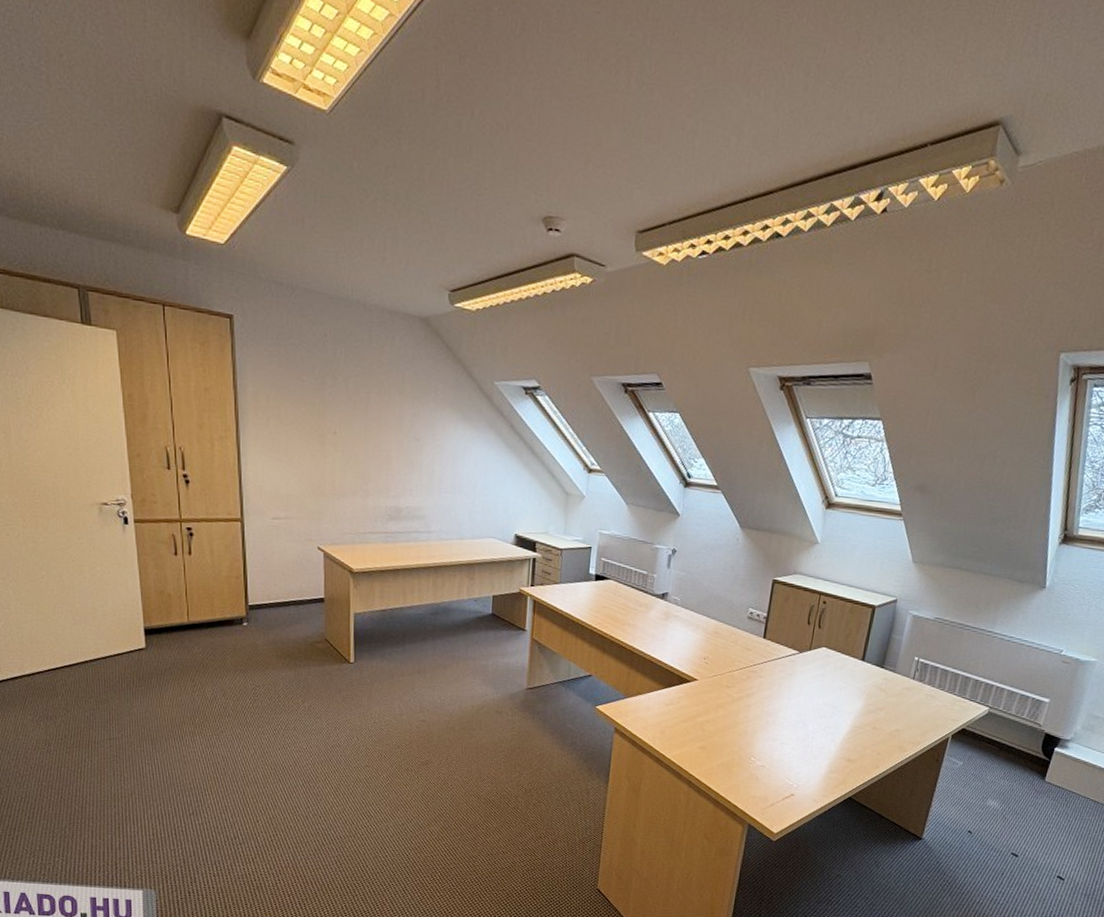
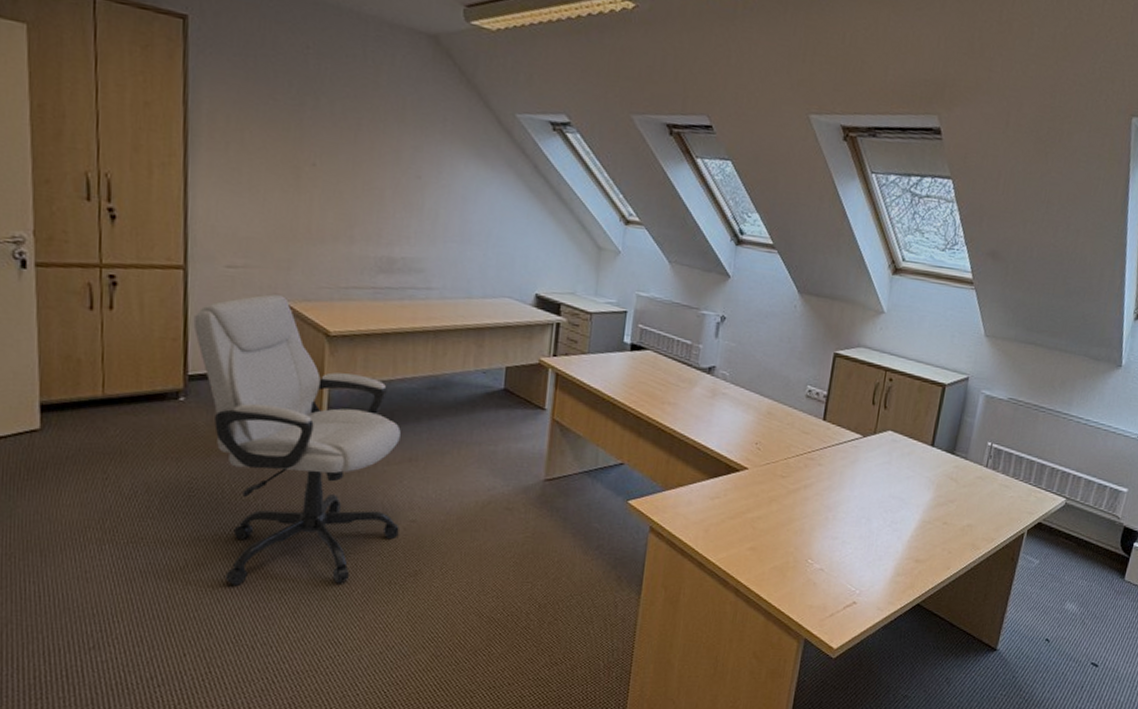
chair: none [250,540,413,769] -> present [193,294,401,585]

